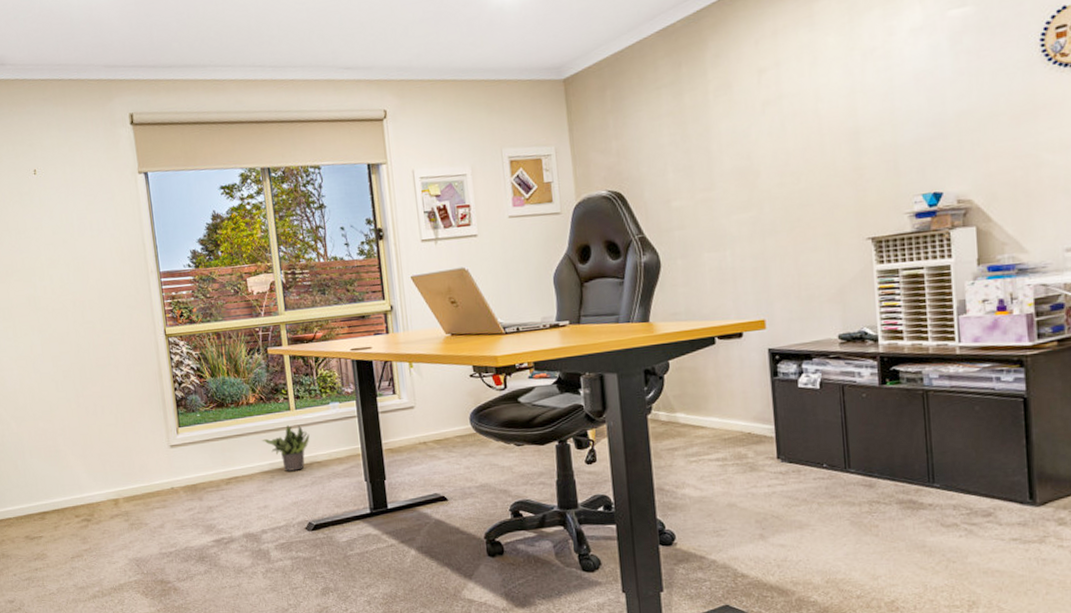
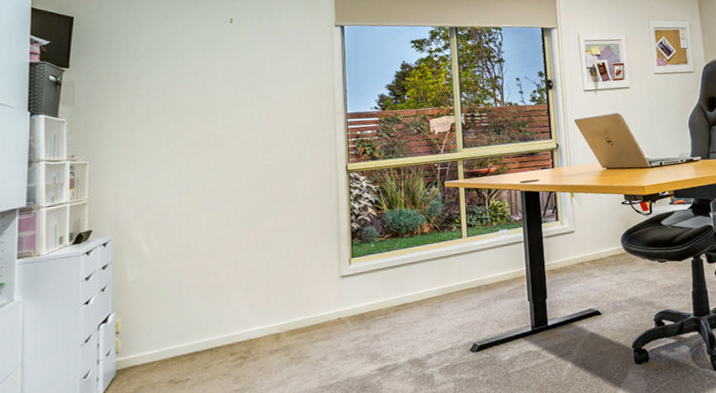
potted plant: present [261,425,310,471] -> none [433,252,479,296]

